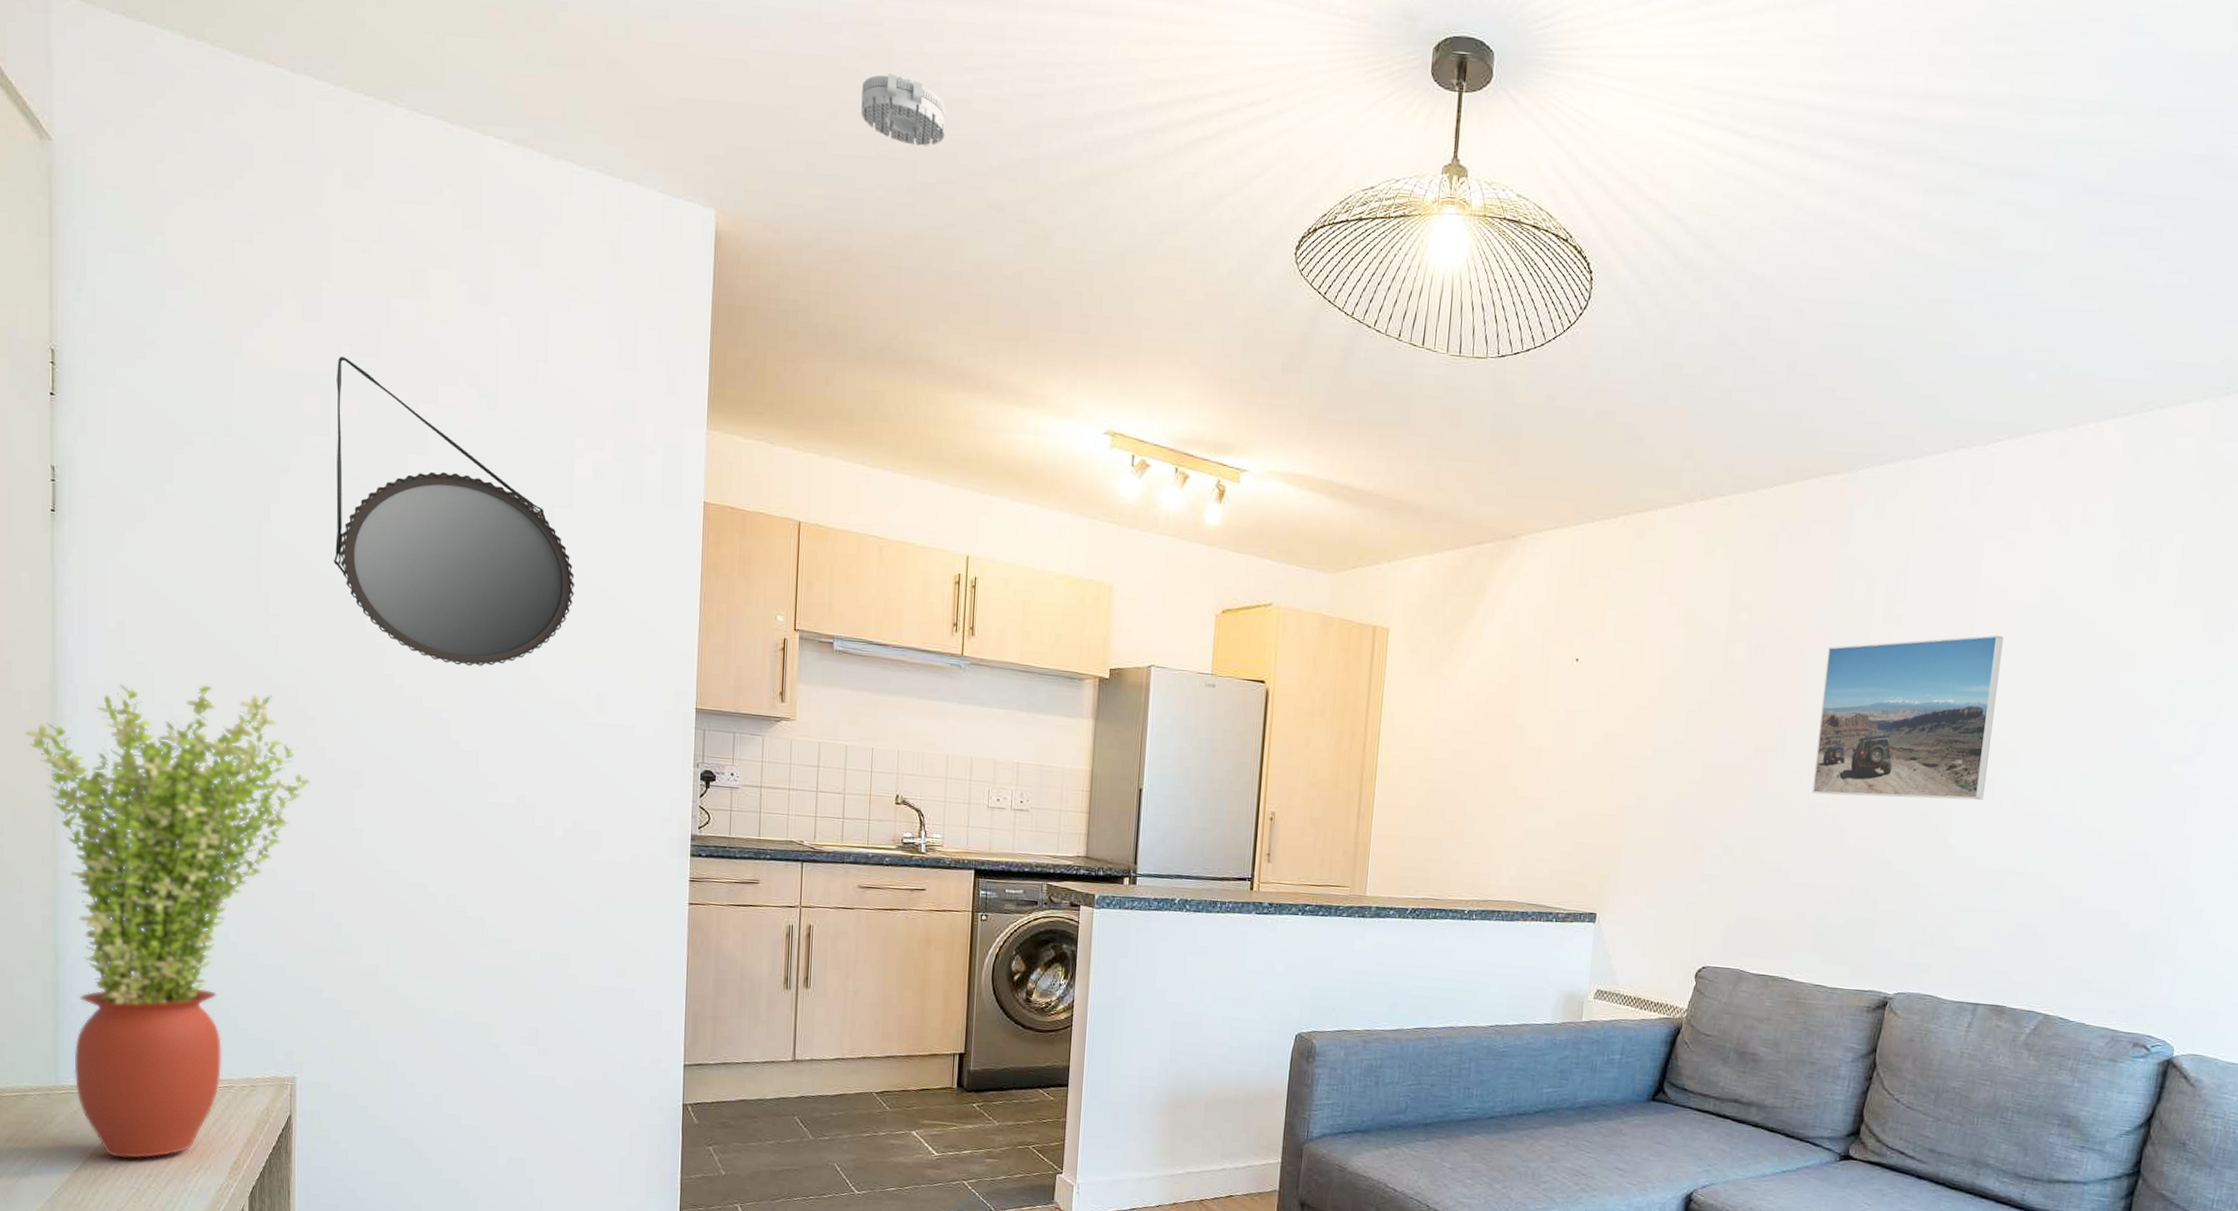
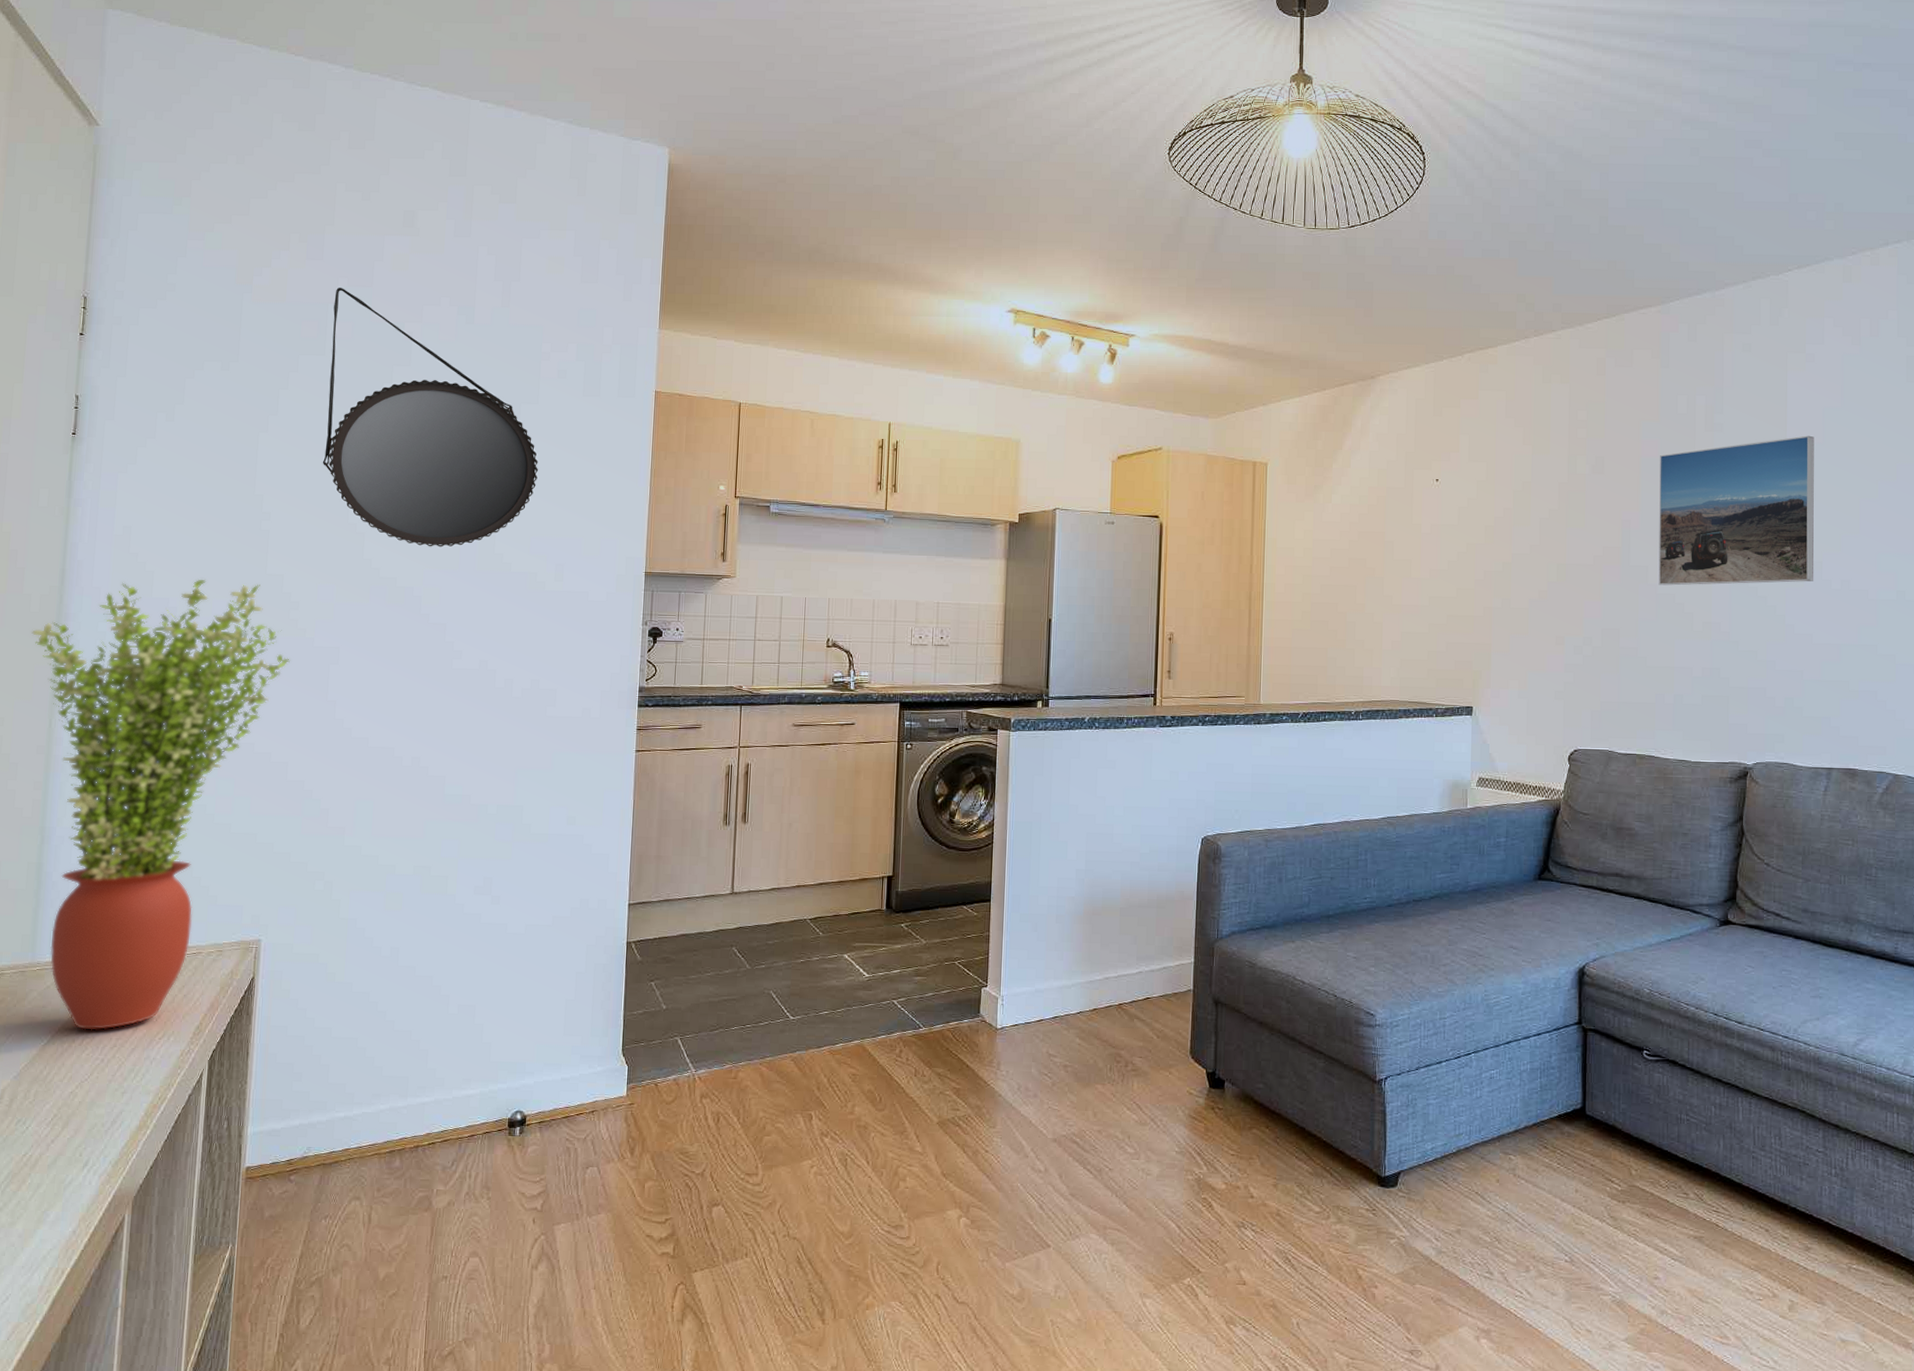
smoke detector: present [861,74,947,146] -> none [794,31,867,86]

